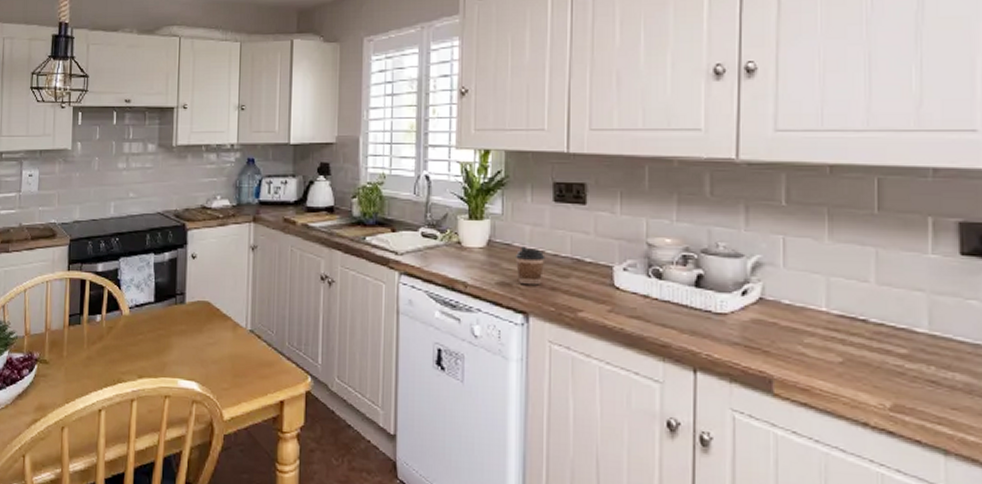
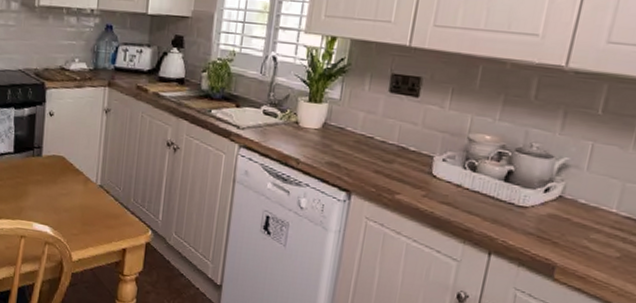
coffee cup: present [516,245,546,286] -> none [346,130,374,168]

